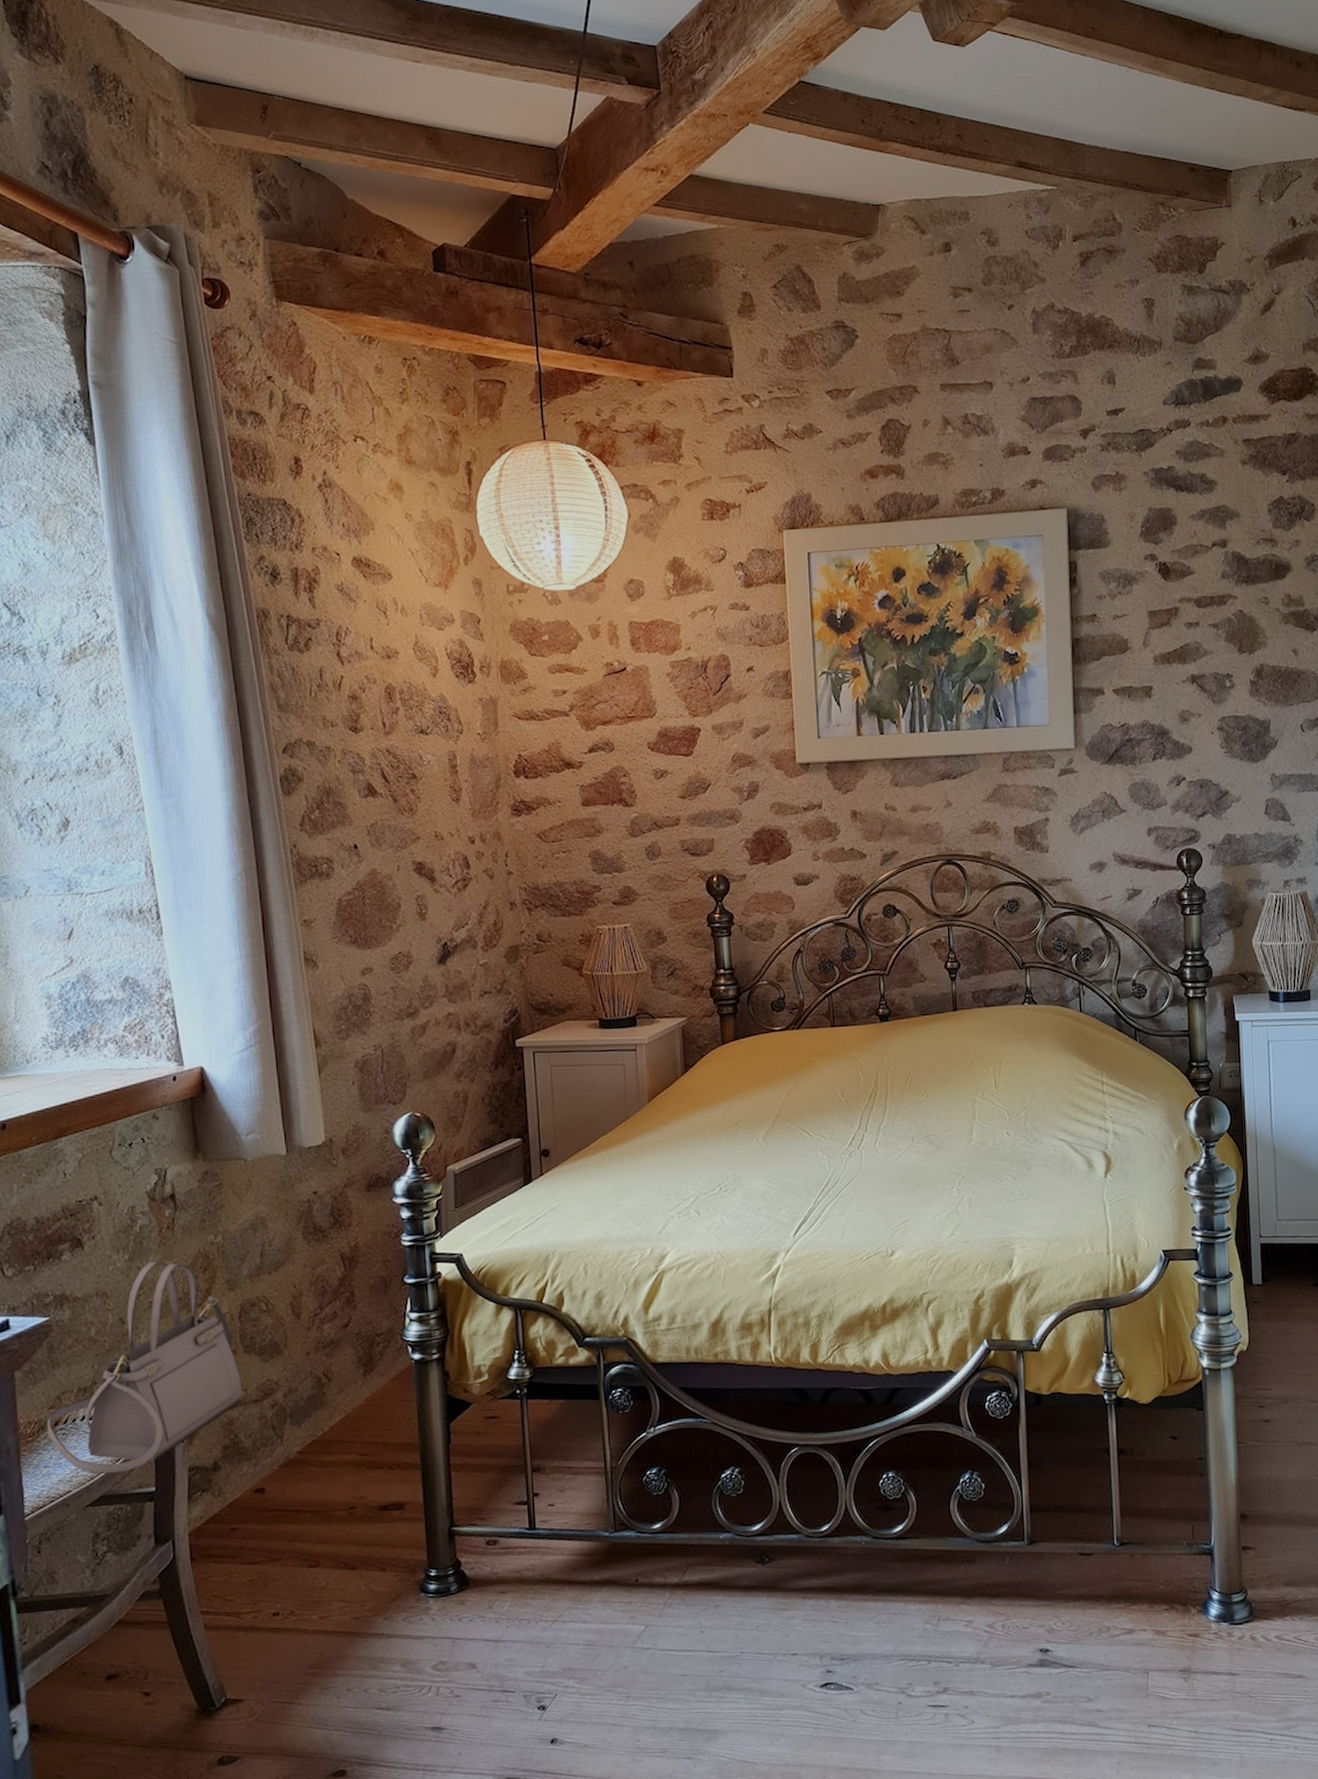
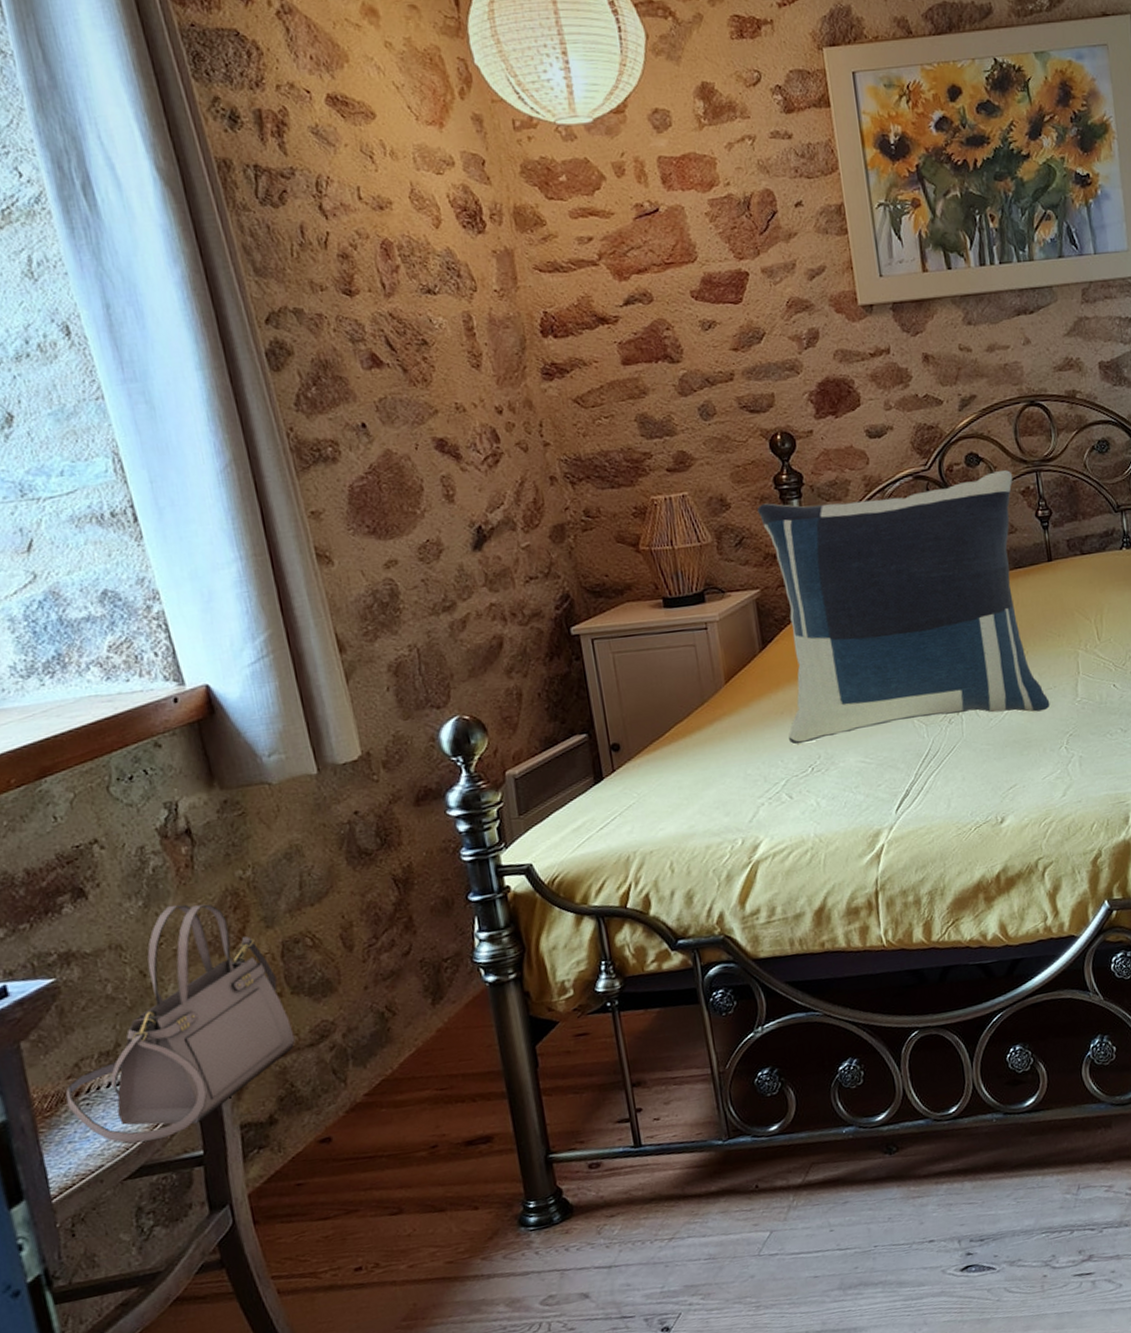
pillow: none [690,922,946,1164] -> present [757,469,1050,745]

